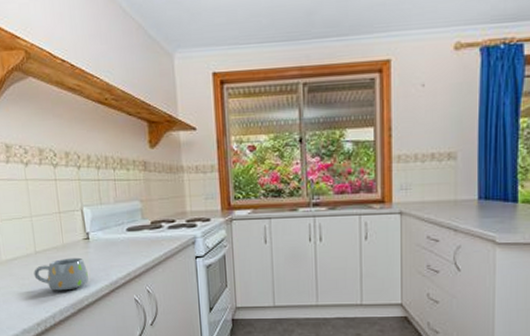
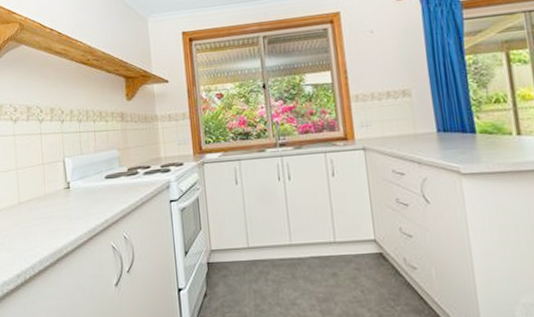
mug: present [34,257,89,291] -> none [16,206,68,241]

